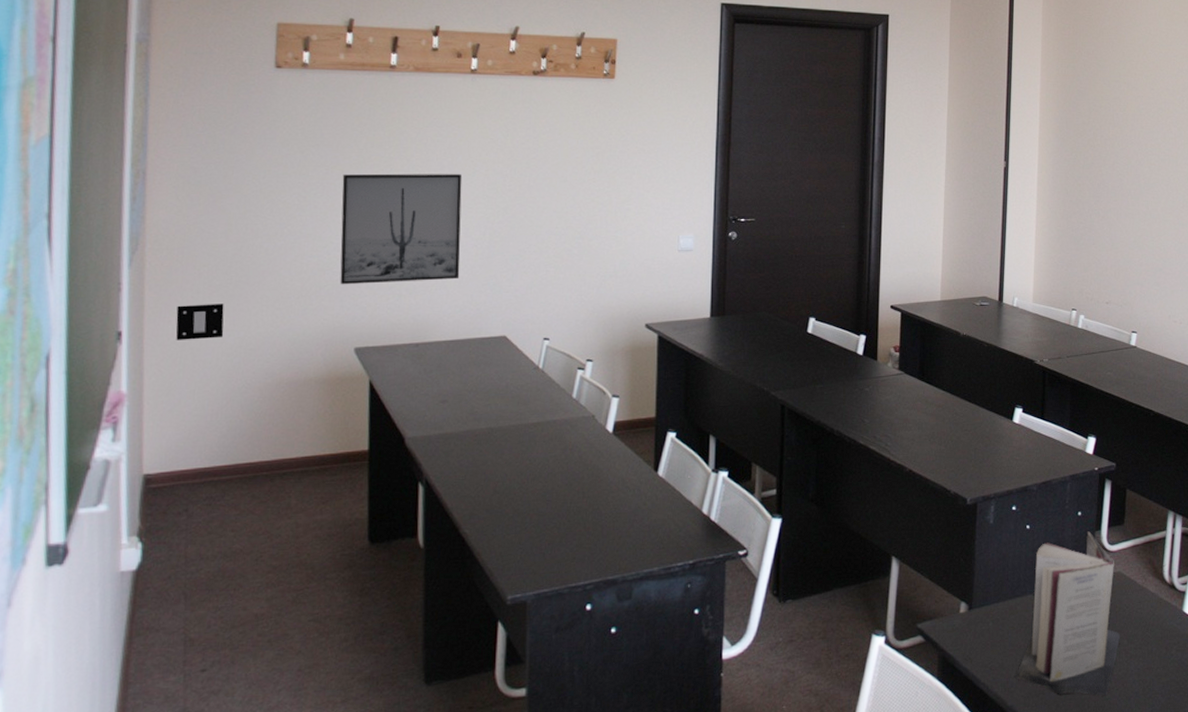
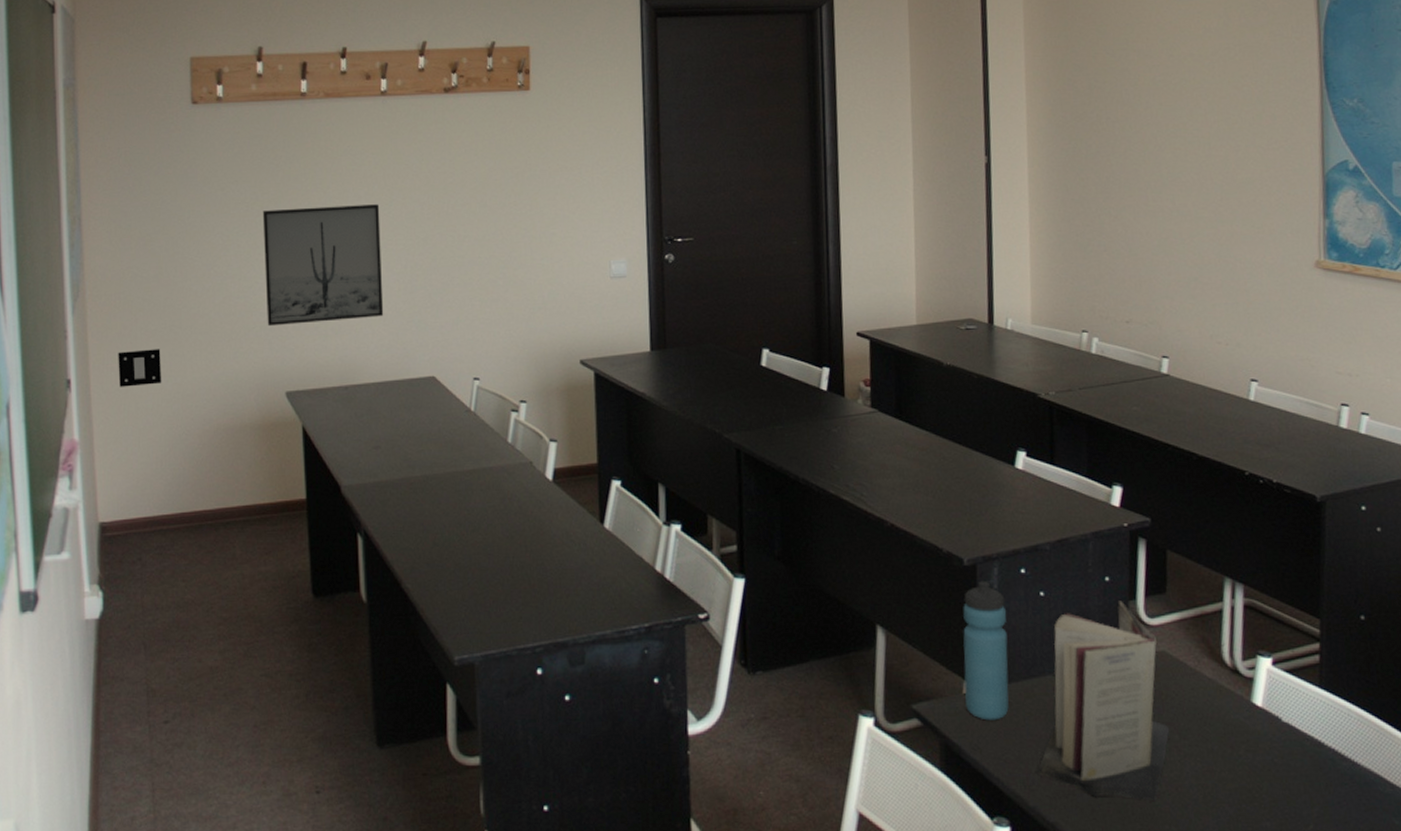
water bottle: none [962,517,999,635] -> present [963,581,1009,721]

